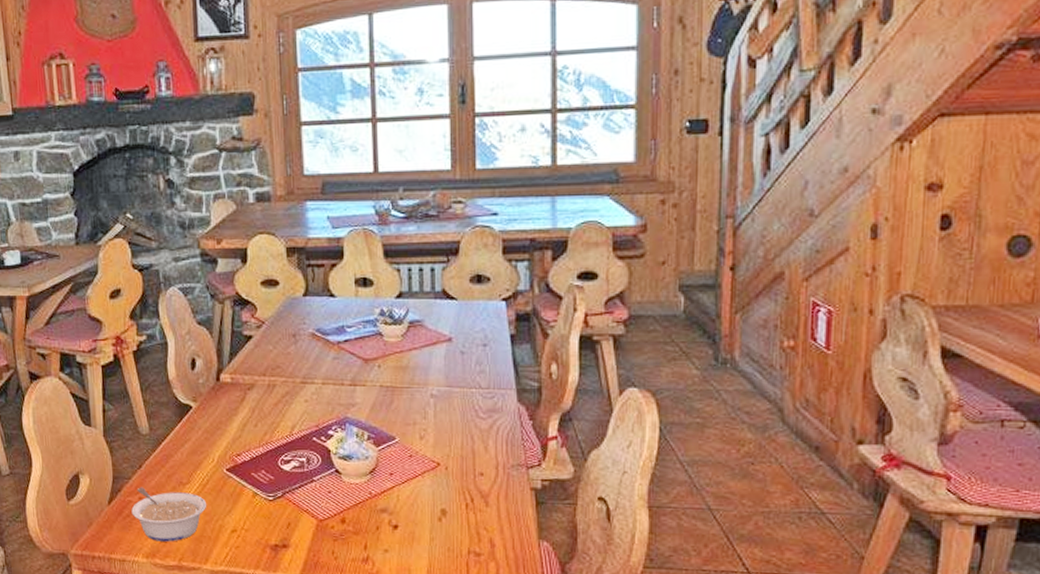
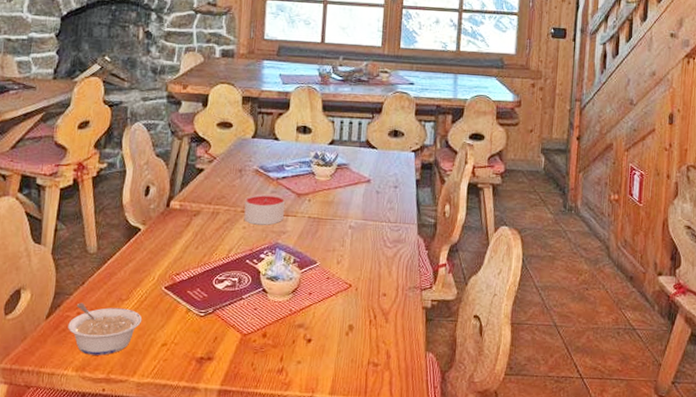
candle: none [304,360,352,397] -> present [244,193,286,225]

